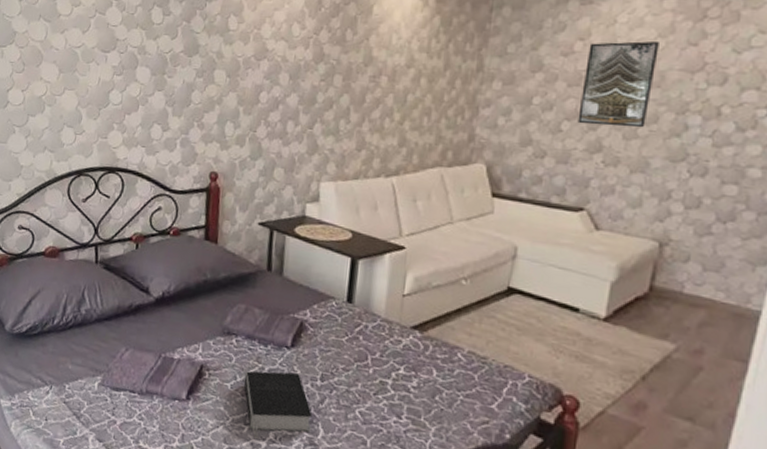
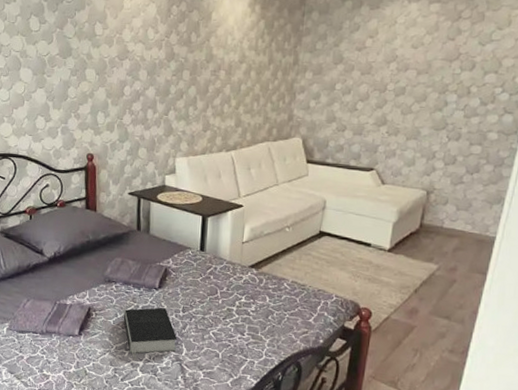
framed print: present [577,41,659,128] -> none [368,38,427,105]

